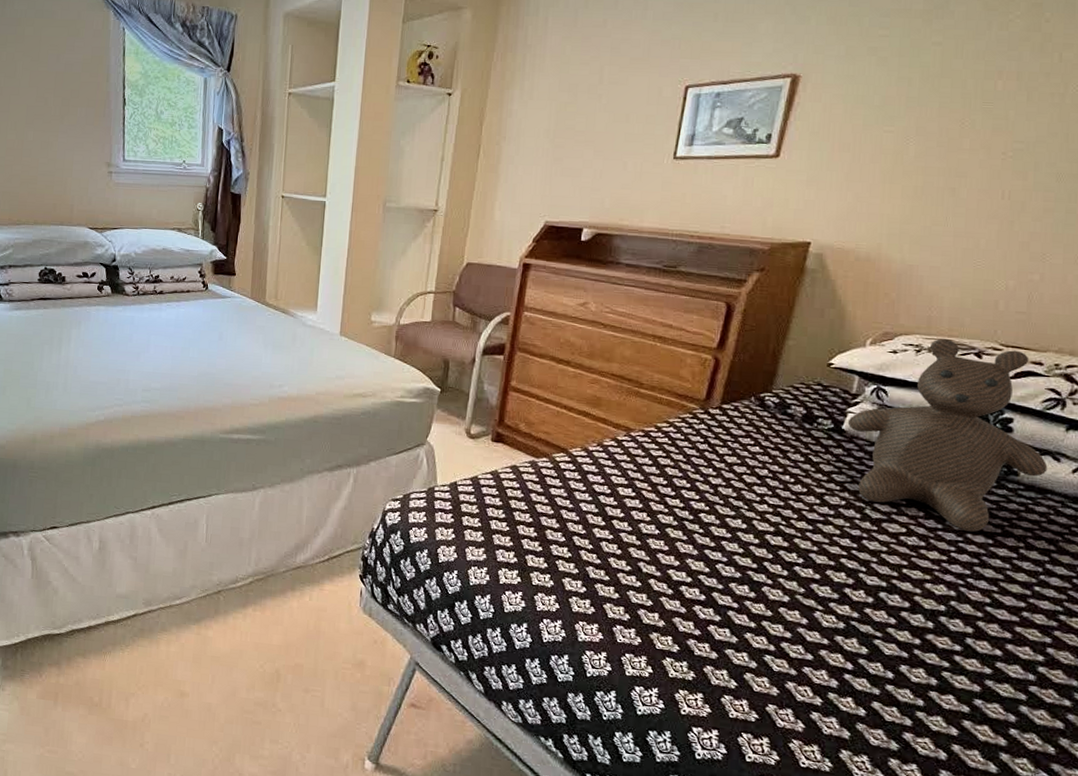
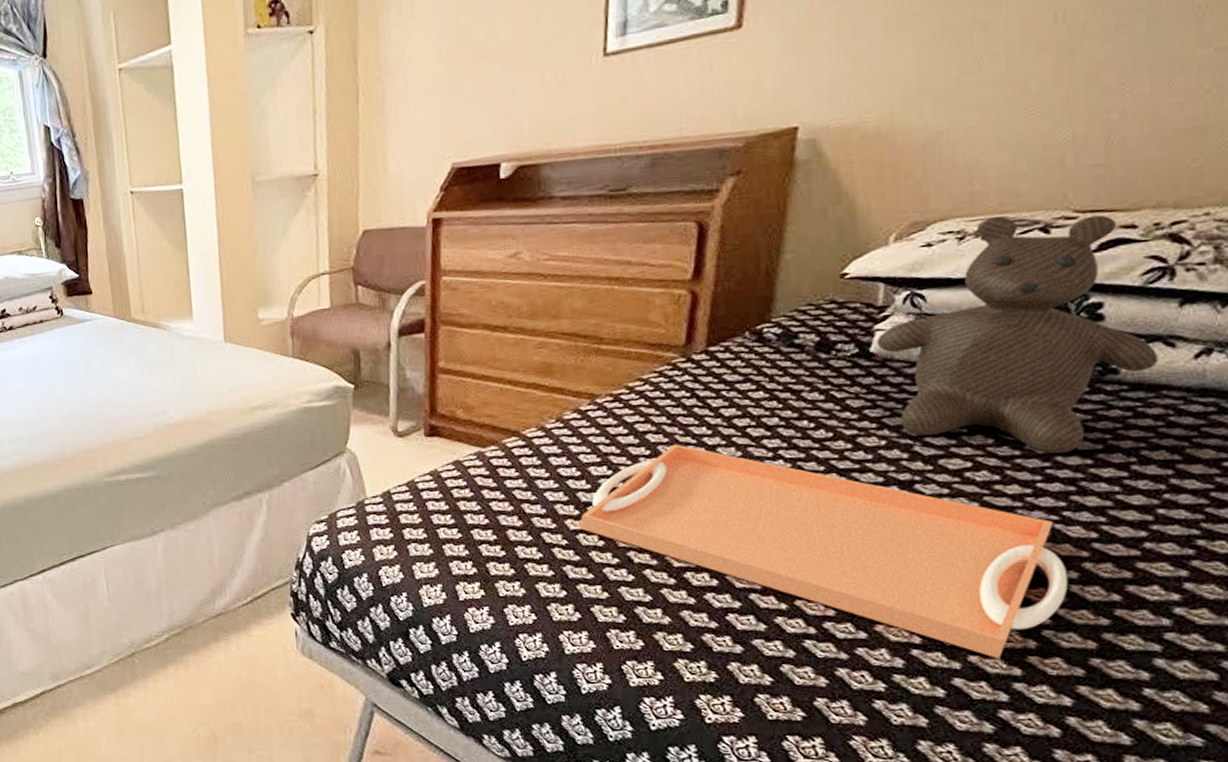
serving tray: none [604,479,966,690] -> present [579,444,1069,659]

